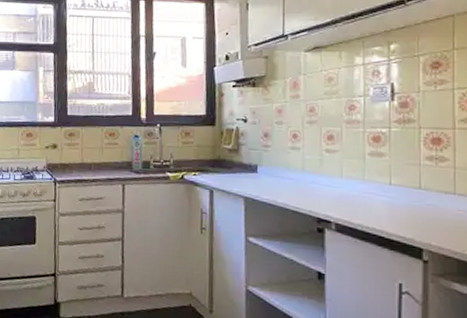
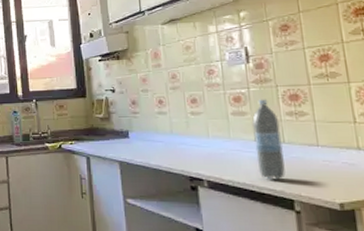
water bottle: none [388,140,418,226] -> present [251,99,286,178]

